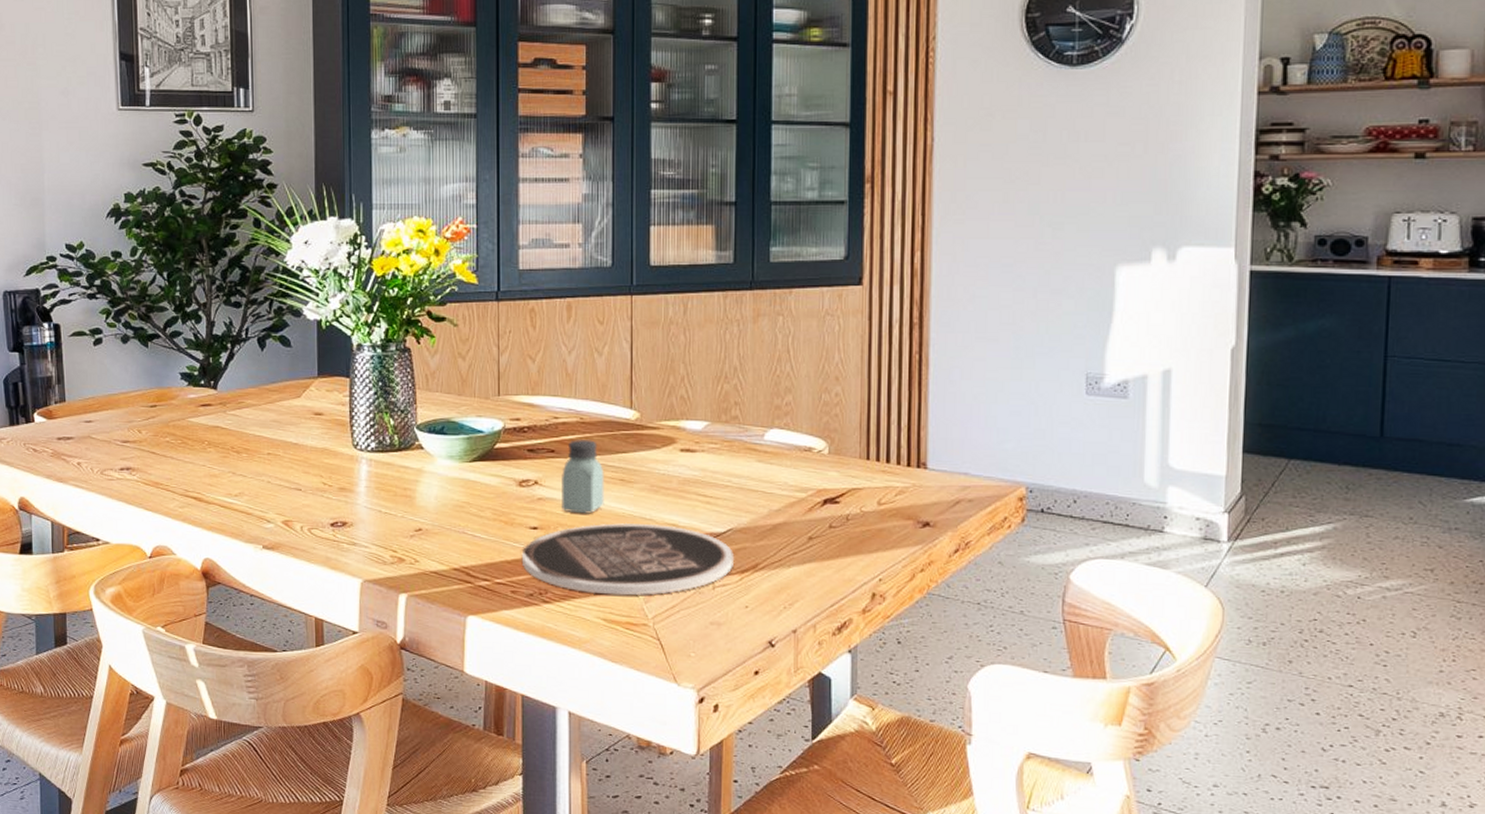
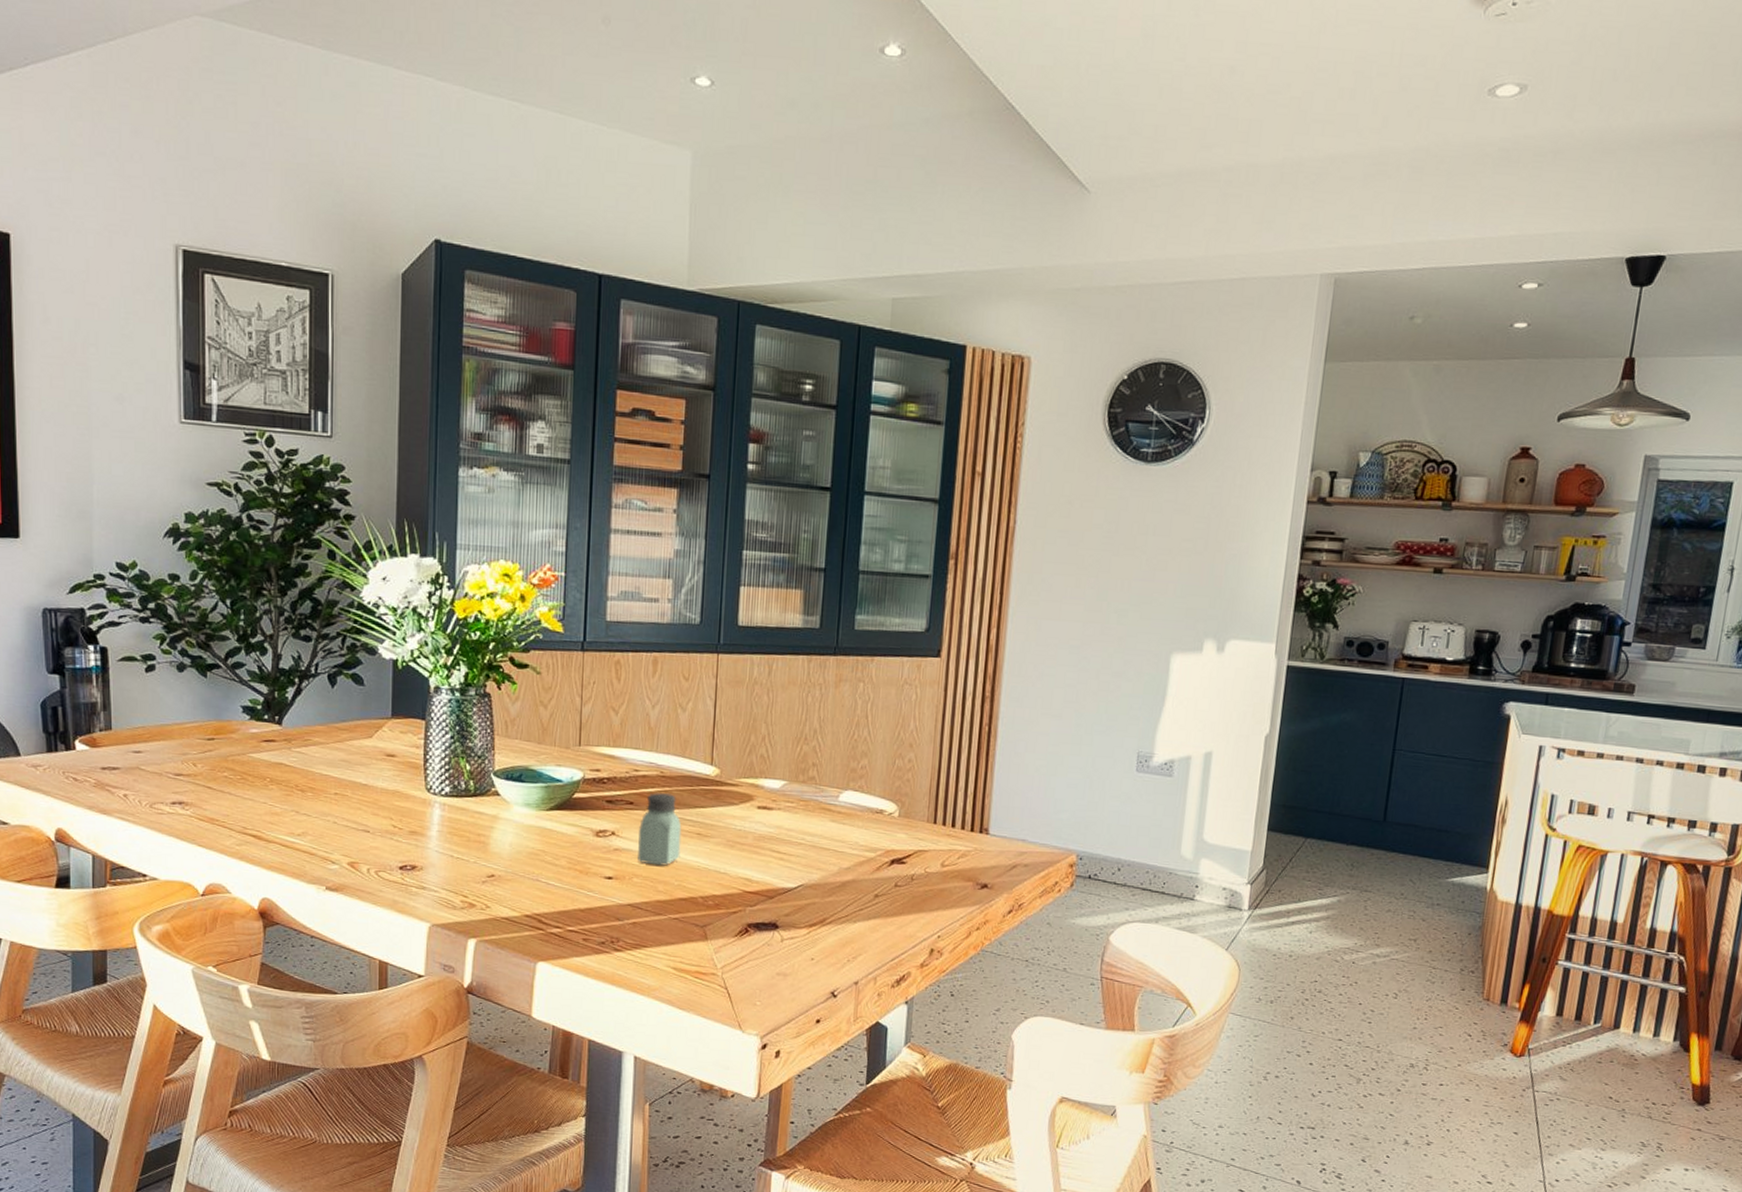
plate: present [521,522,735,595] -> none [595,875,804,946]

